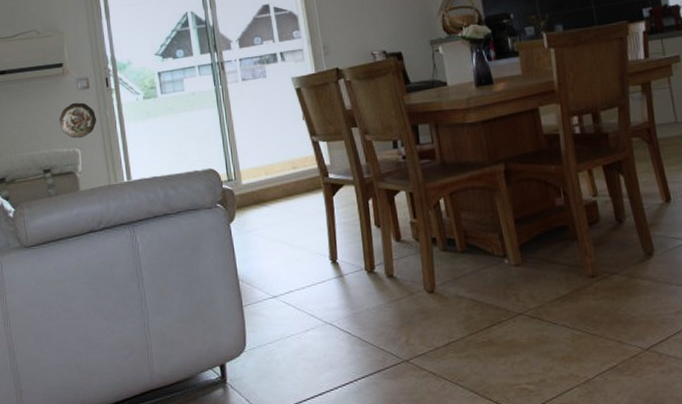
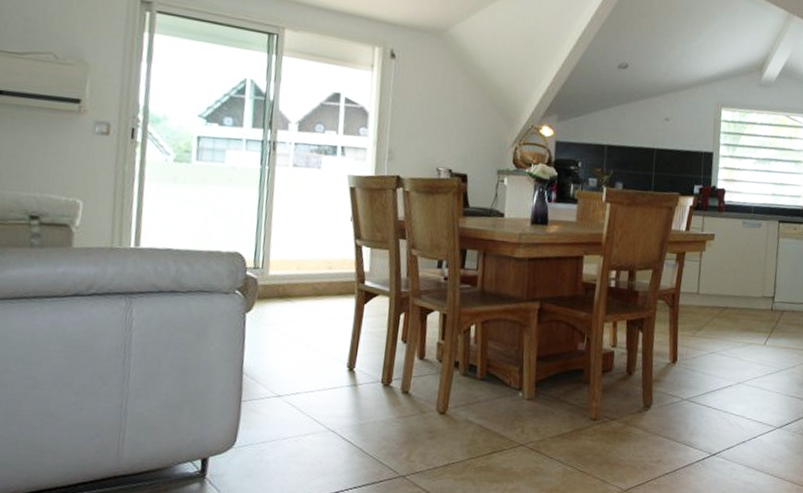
decorative plate: present [59,102,96,139] -> none [62,147,111,189]

